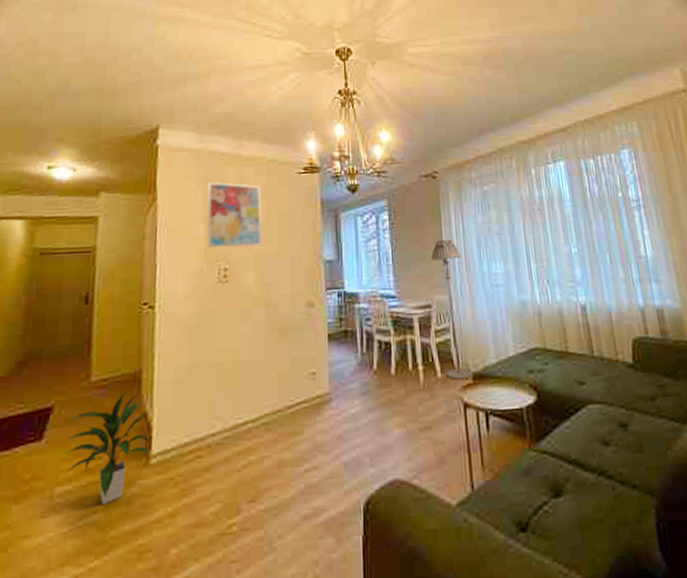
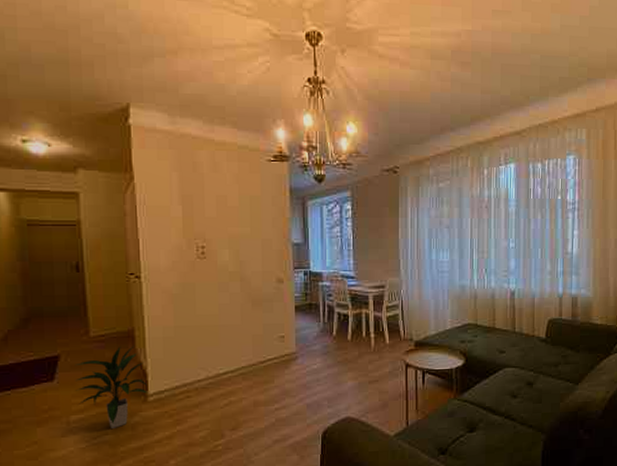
wall art: present [207,181,263,248] -> none [182,164,236,228]
floor lamp: present [431,239,471,380] -> none [387,230,414,346]

